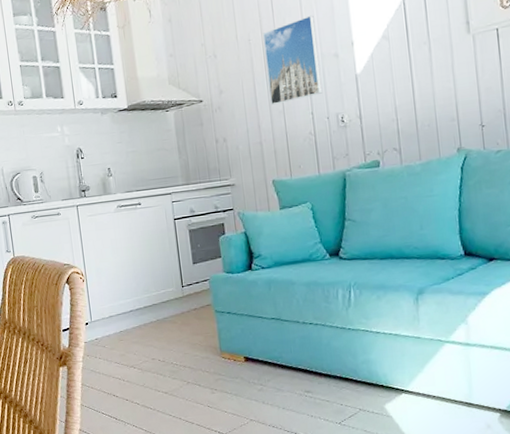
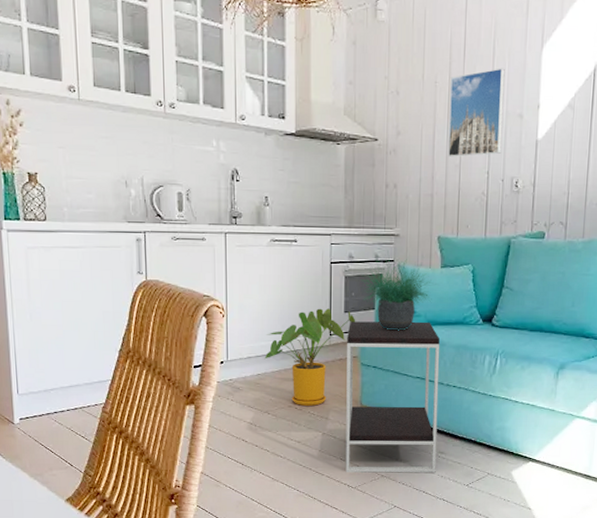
house plant: none [124,262,205,357] -> present [264,308,356,406]
side table: none [198,263,305,419] -> present [345,321,440,473]
potted plant: none [204,200,278,276] -> present [360,250,436,331]

